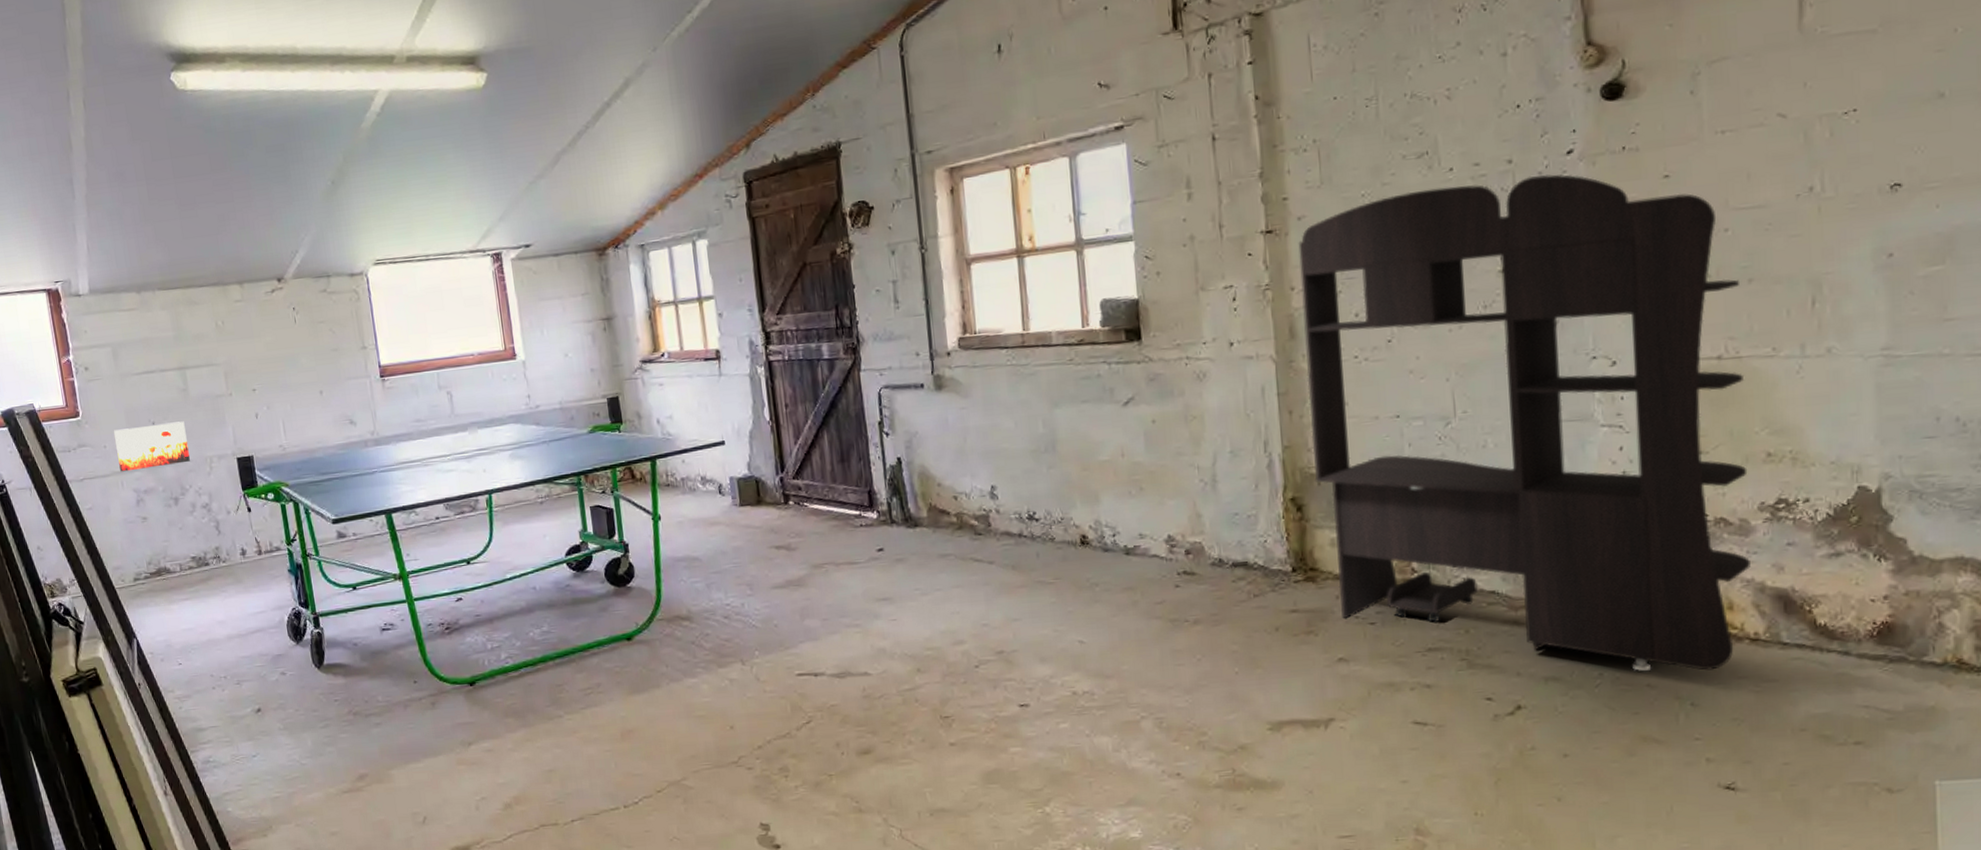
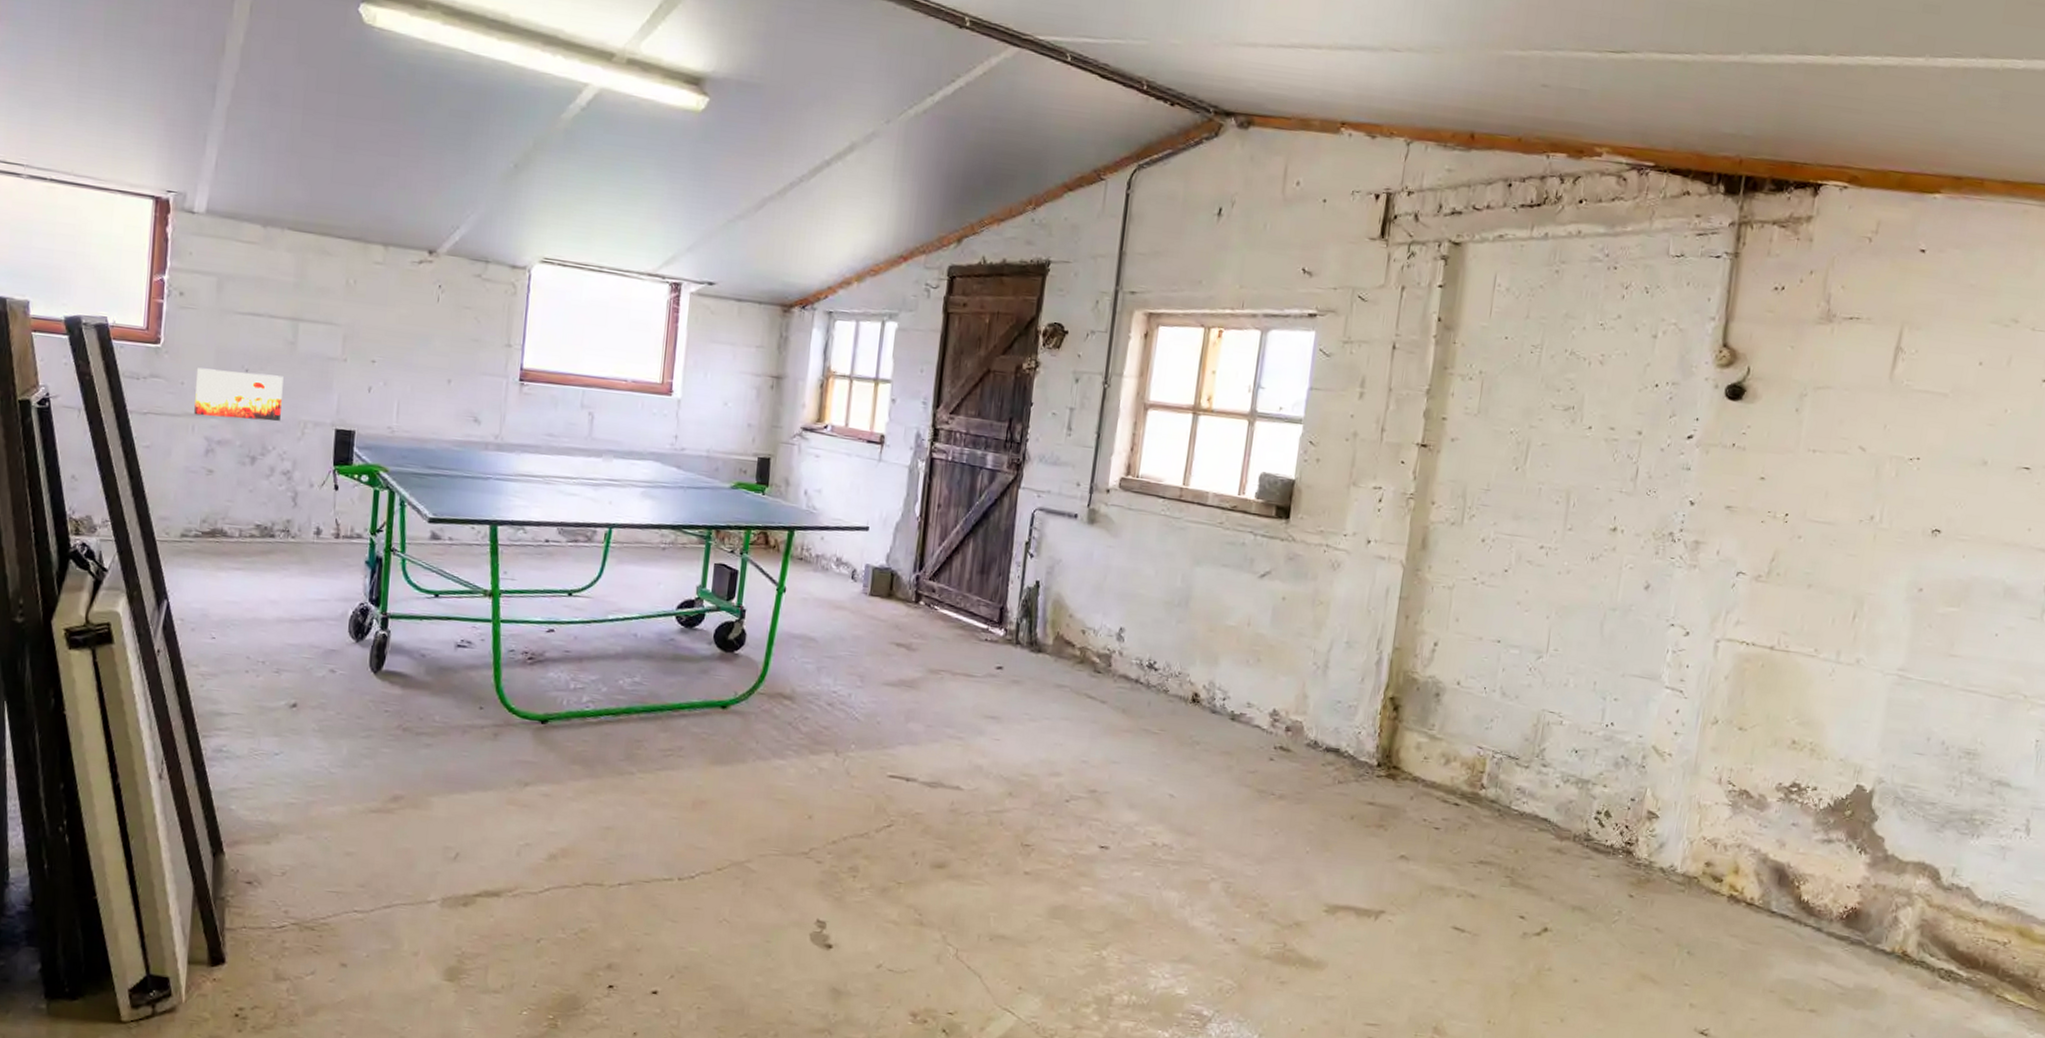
shelving unit: present [1298,174,1751,672] -> none [1412,438,1801,925]

